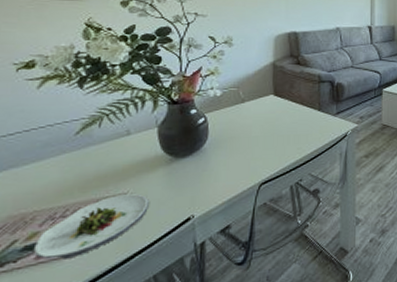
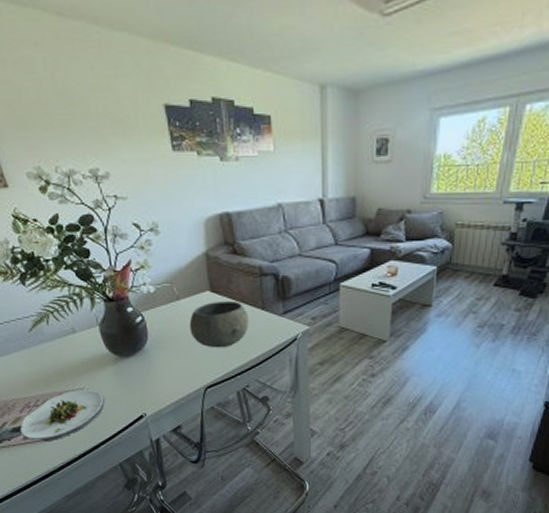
bowl: none [251,104,306,146] -> present [189,301,249,348]

